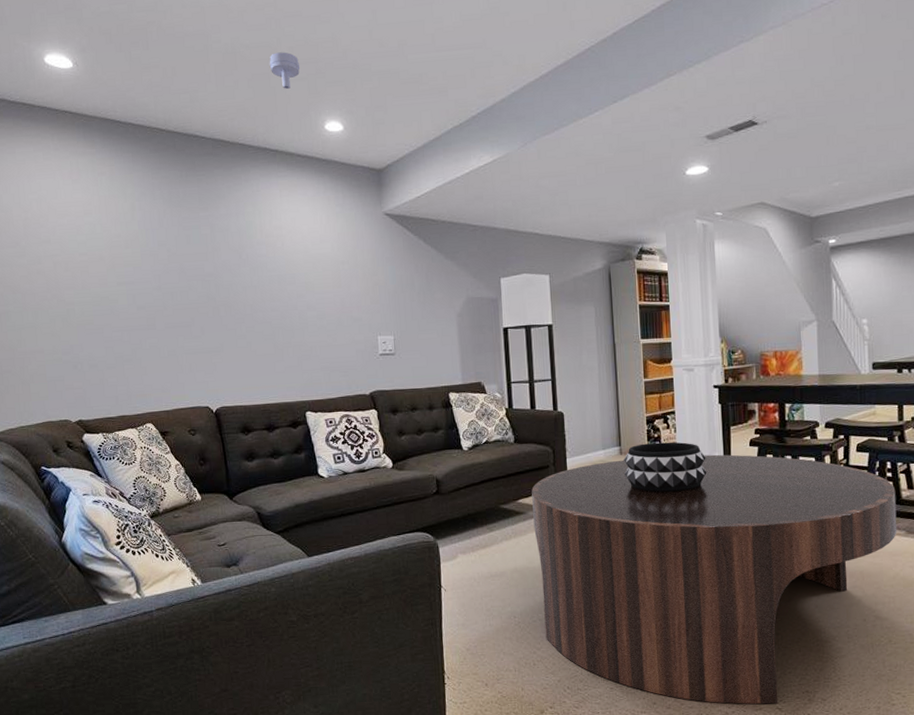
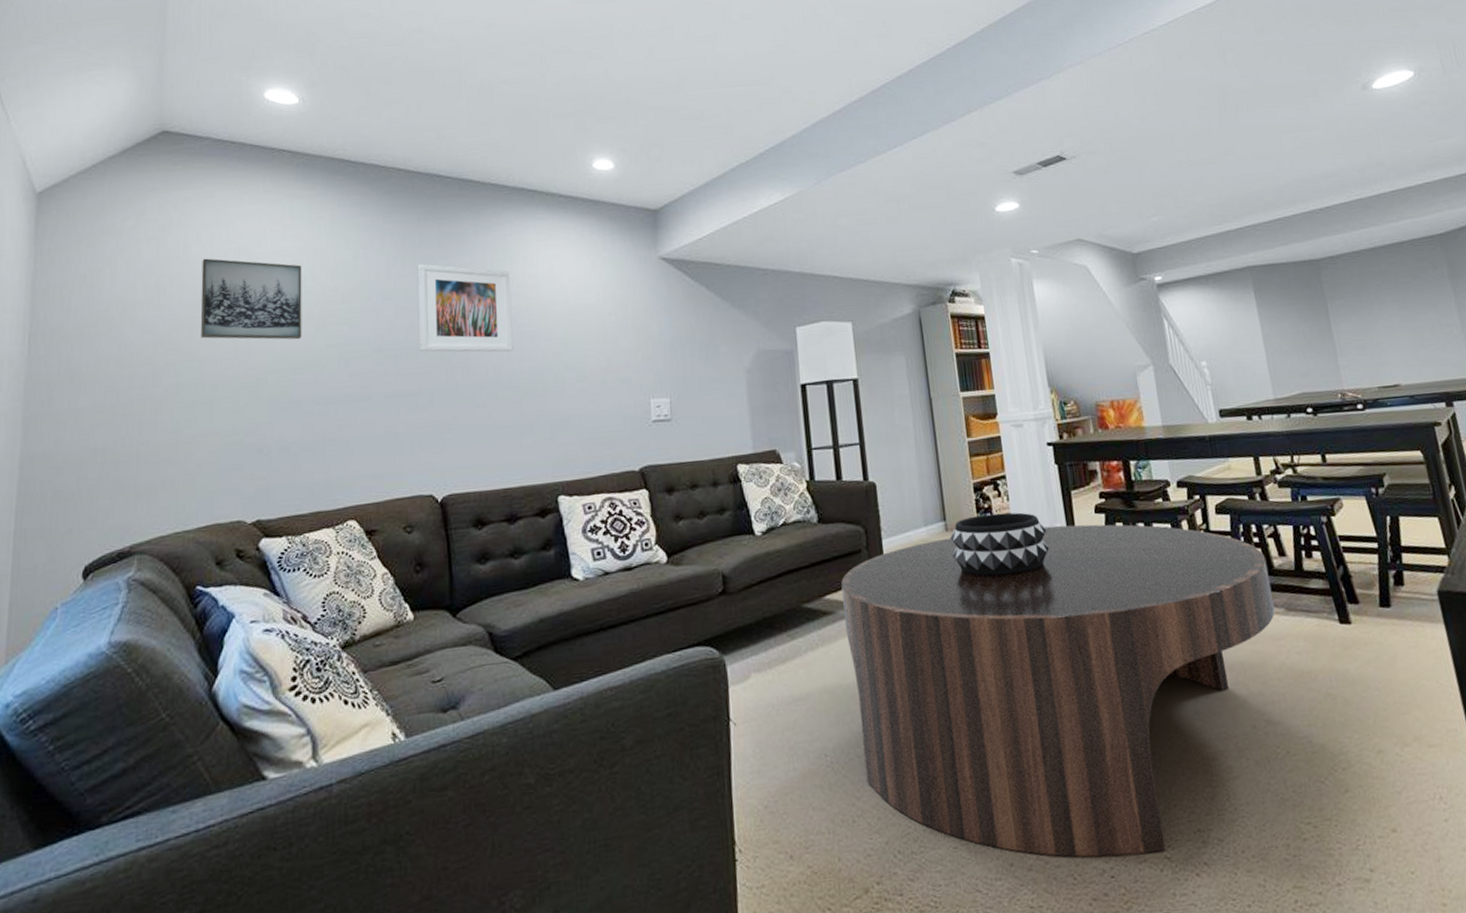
wall art: none [12,207,97,278] -> present [200,258,302,340]
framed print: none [183,215,265,293] -> present [417,263,513,352]
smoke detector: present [269,52,301,90] -> none [531,87,567,127]

